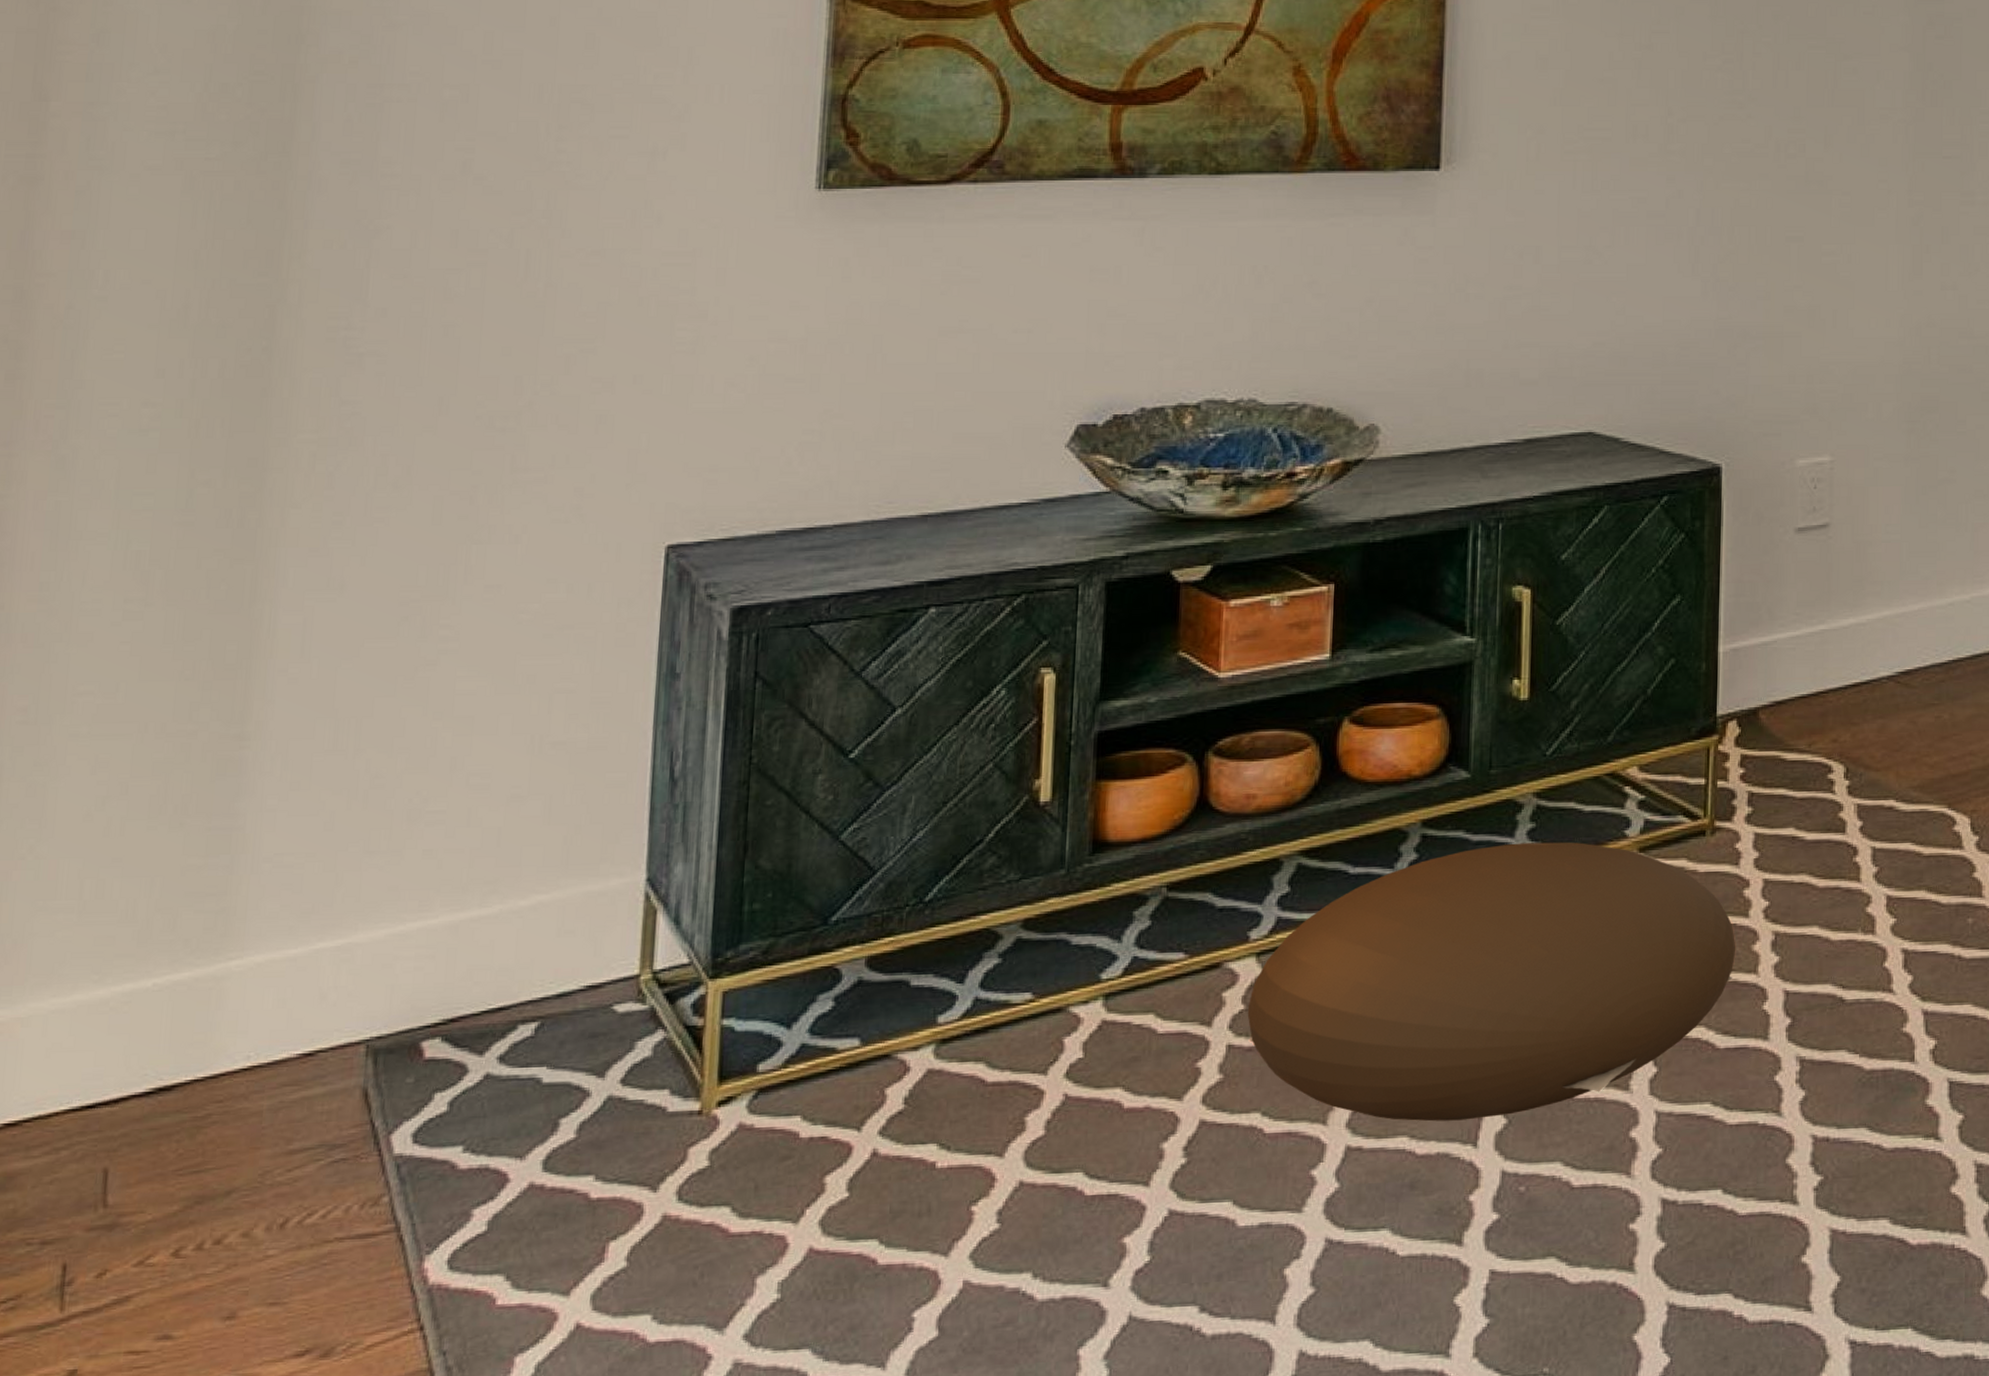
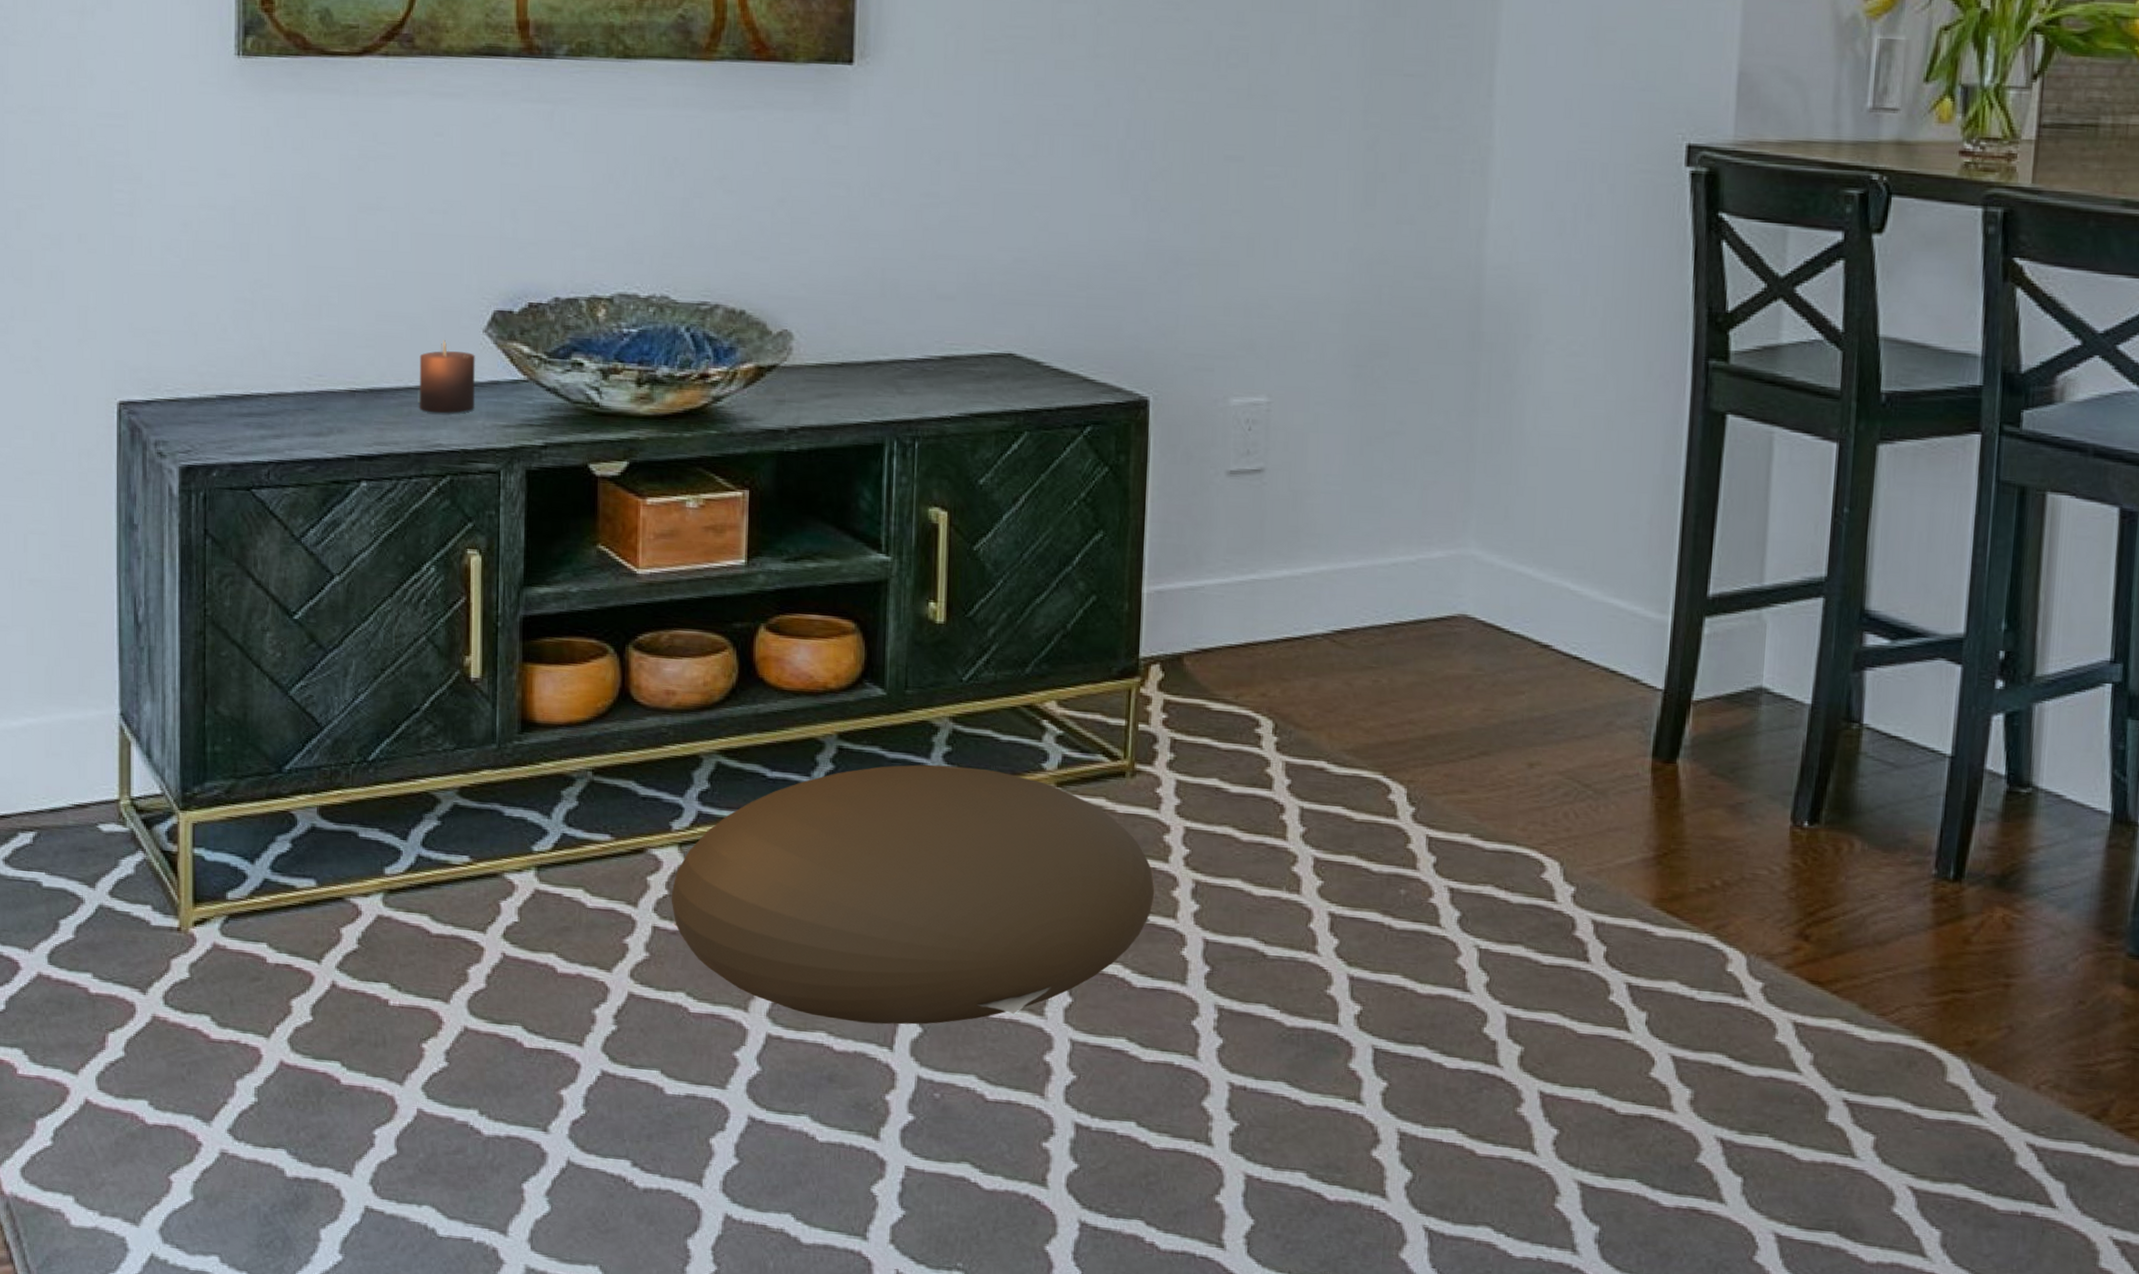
candle: none [995,458,1056,532] -> present [419,340,475,414]

